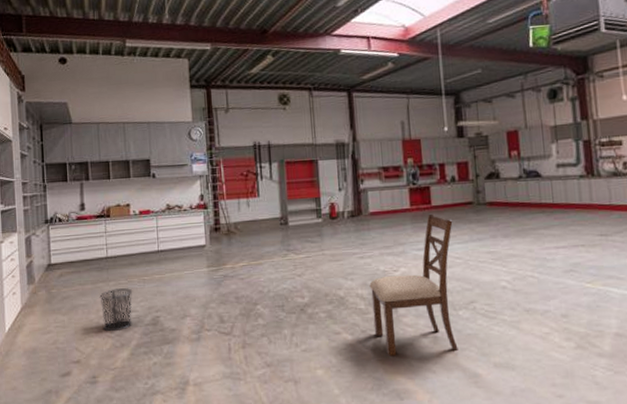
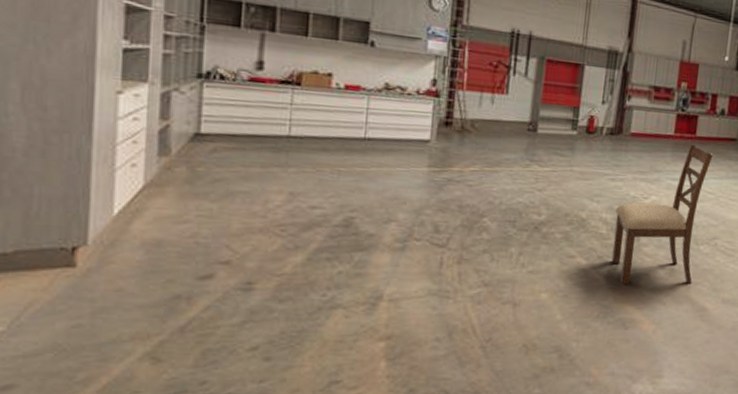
waste bin: present [99,288,133,332] -> none [271,177,322,230]

